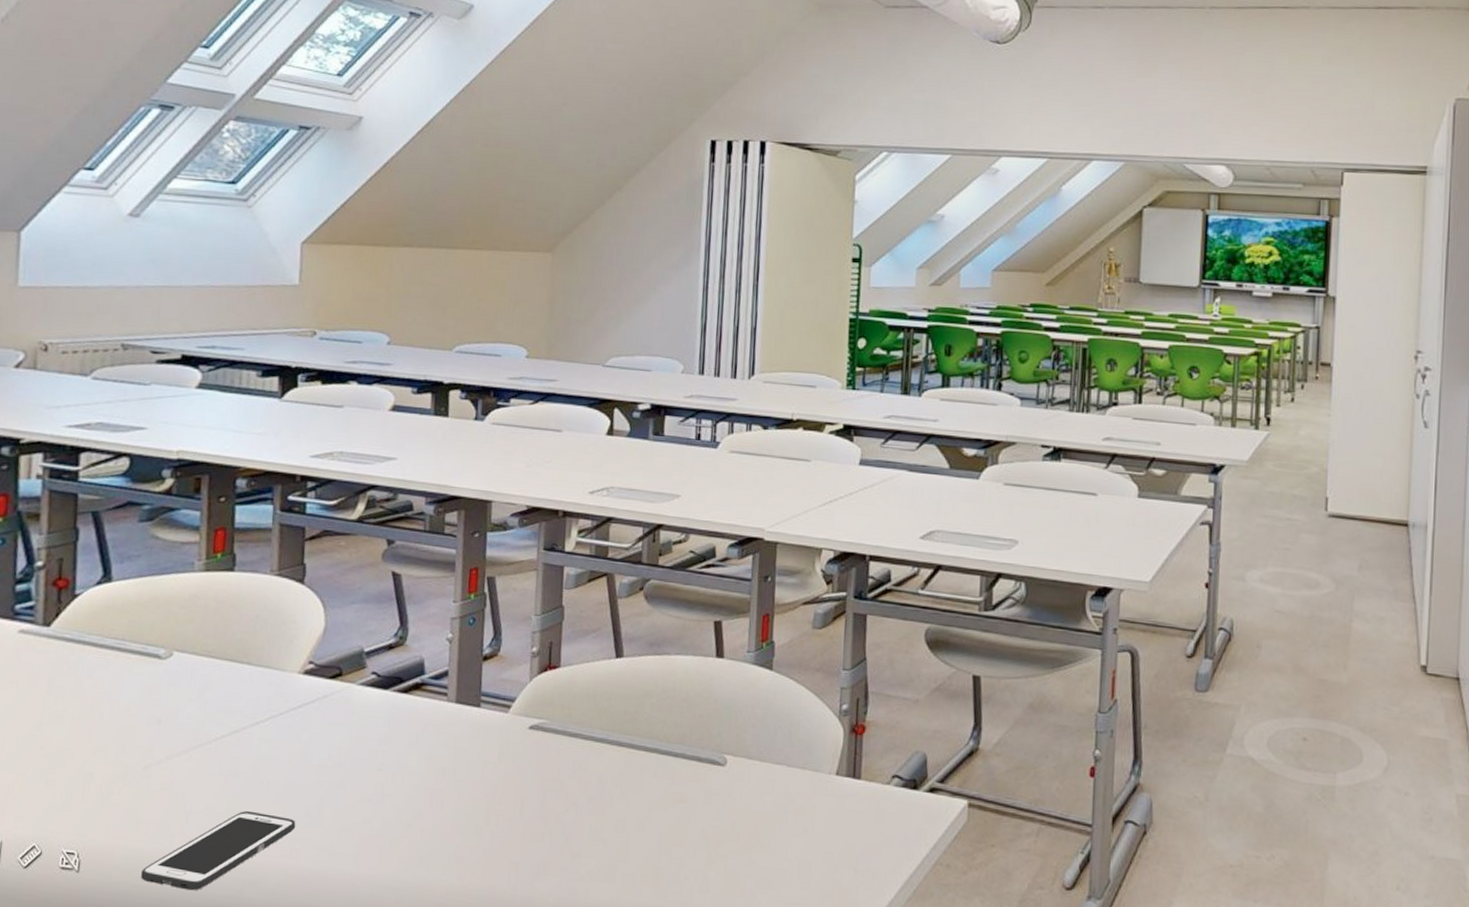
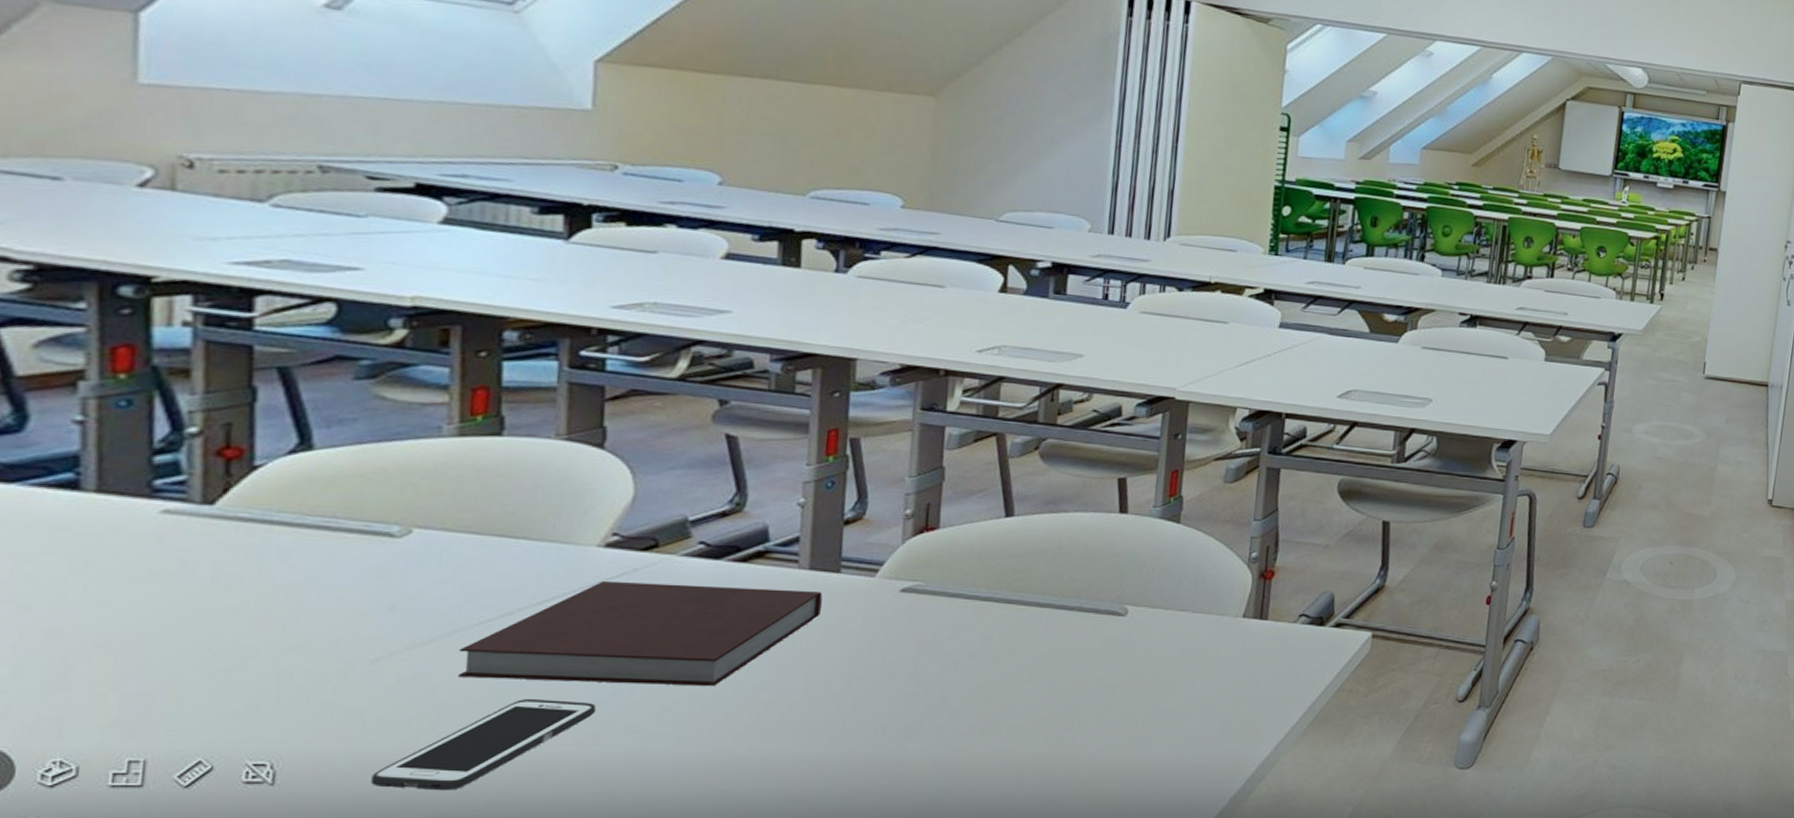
notebook: none [200,705,467,812] -> present [457,580,823,687]

